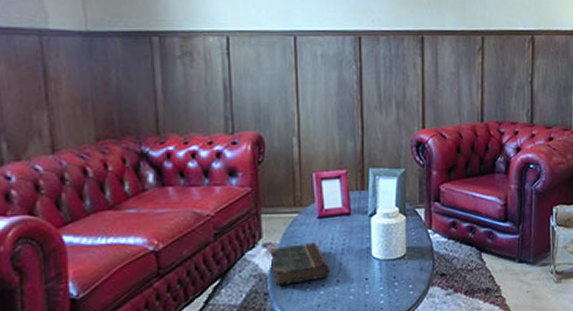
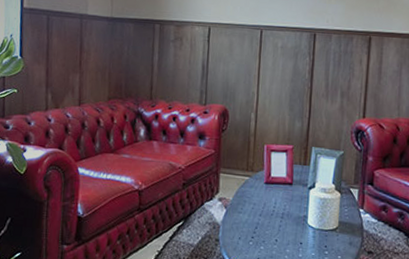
book: present [270,241,330,286] -> none [223,202,271,236]

